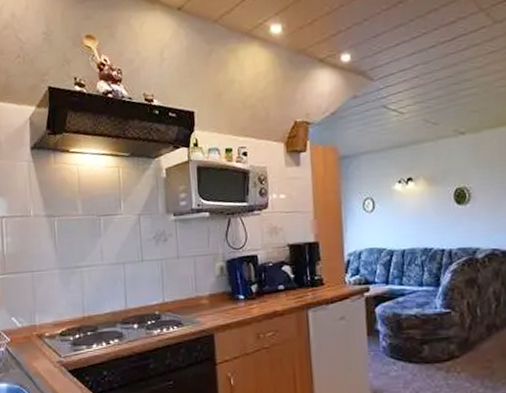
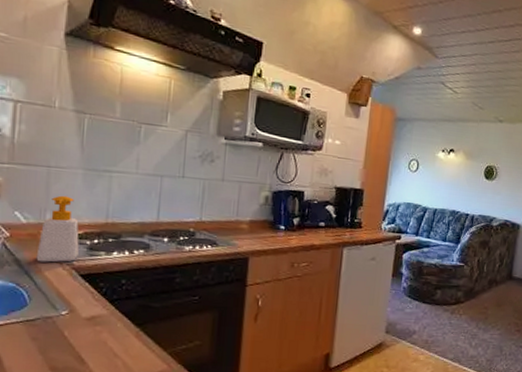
soap bottle: none [32,296,65,362] -> present [36,195,79,263]

